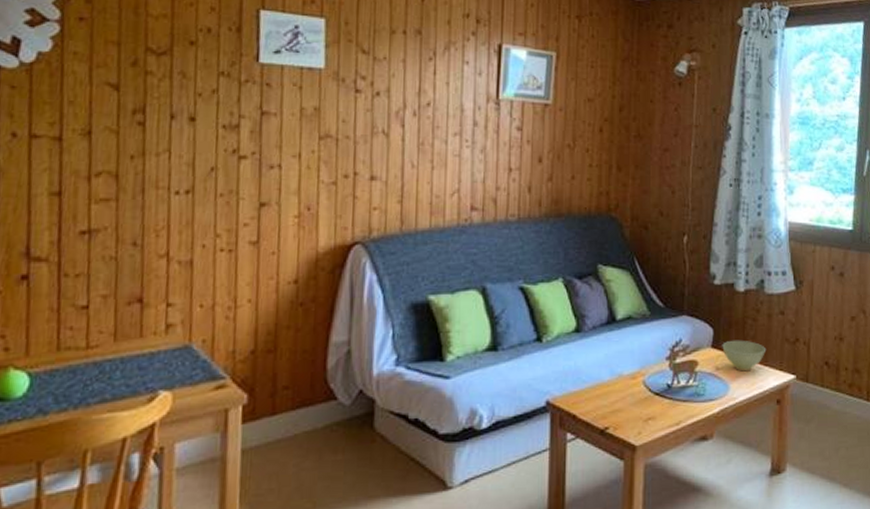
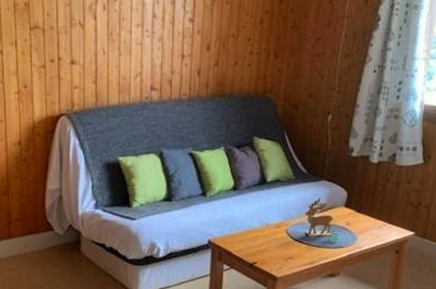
bowl: present [722,340,765,372] -> none [353,202,391,227]

